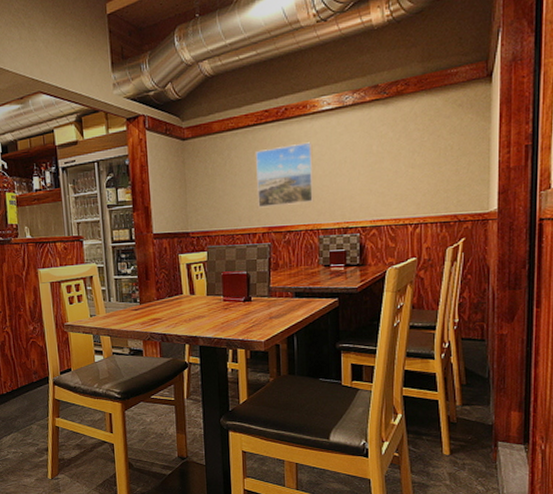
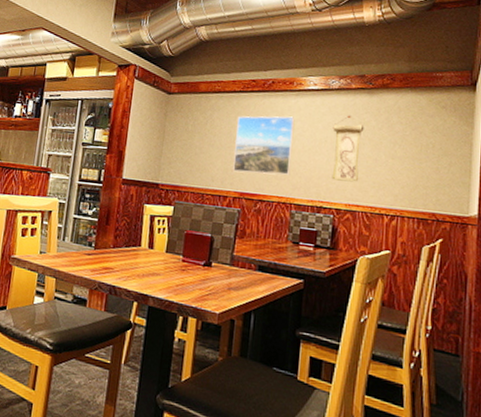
wall scroll: none [351,130,382,199] -> present [331,115,365,182]

